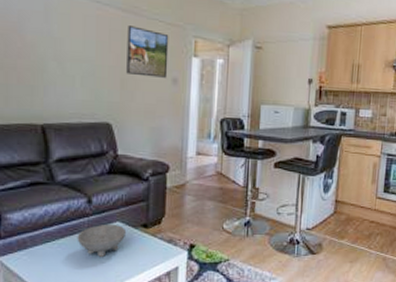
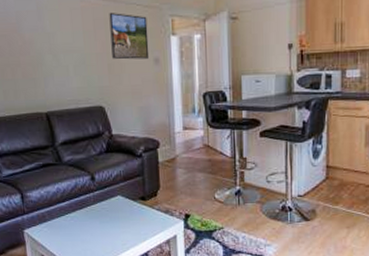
bowl: present [77,223,127,258] -> none [85,197,128,229]

